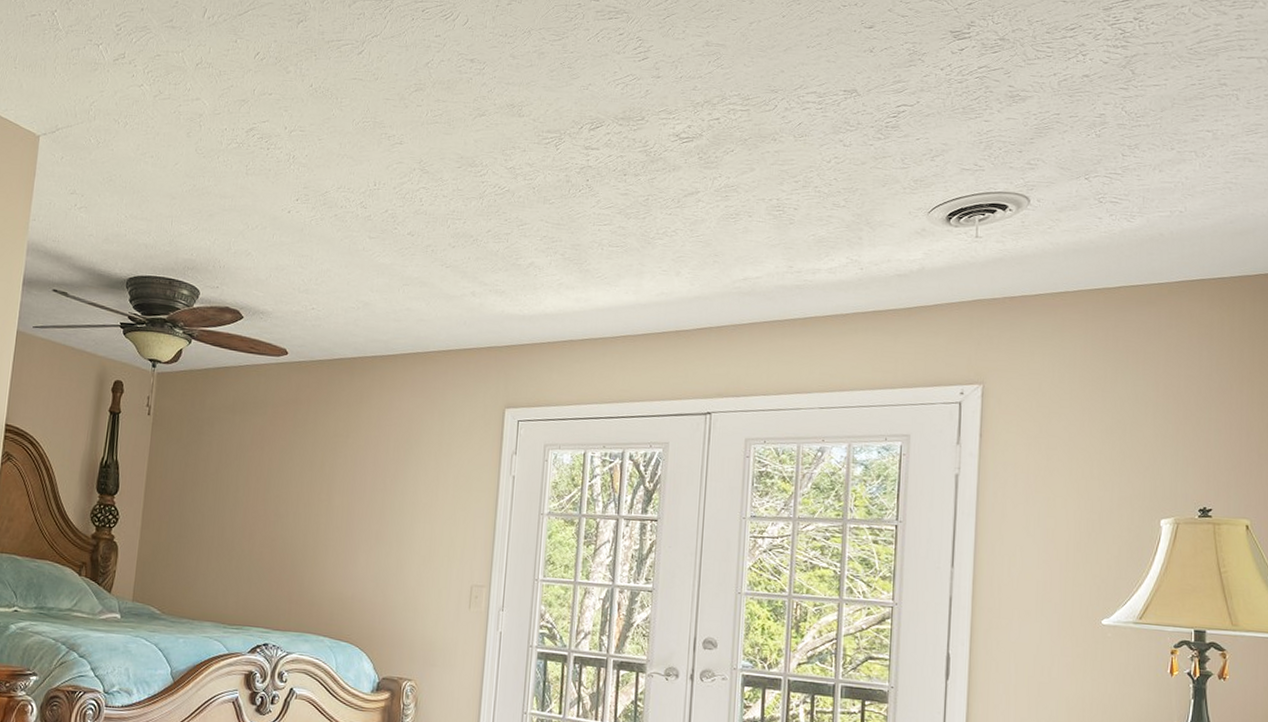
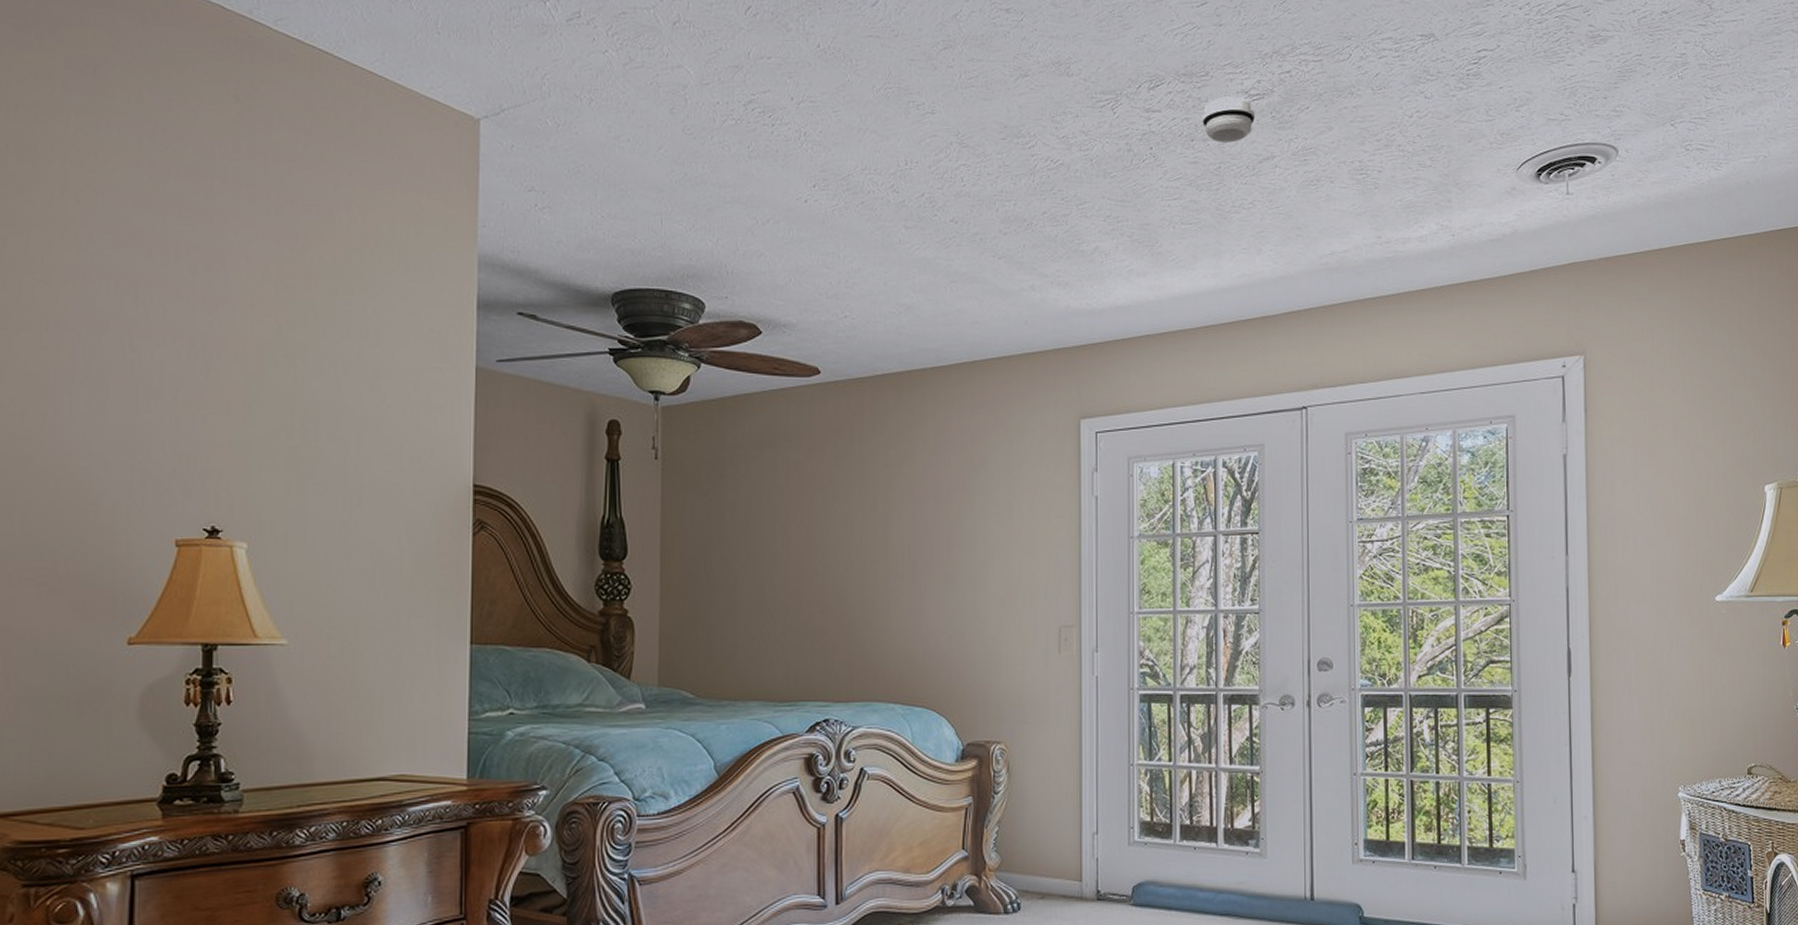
smoke detector: none [635,138,683,178] -> present [1202,96,1255,143]

